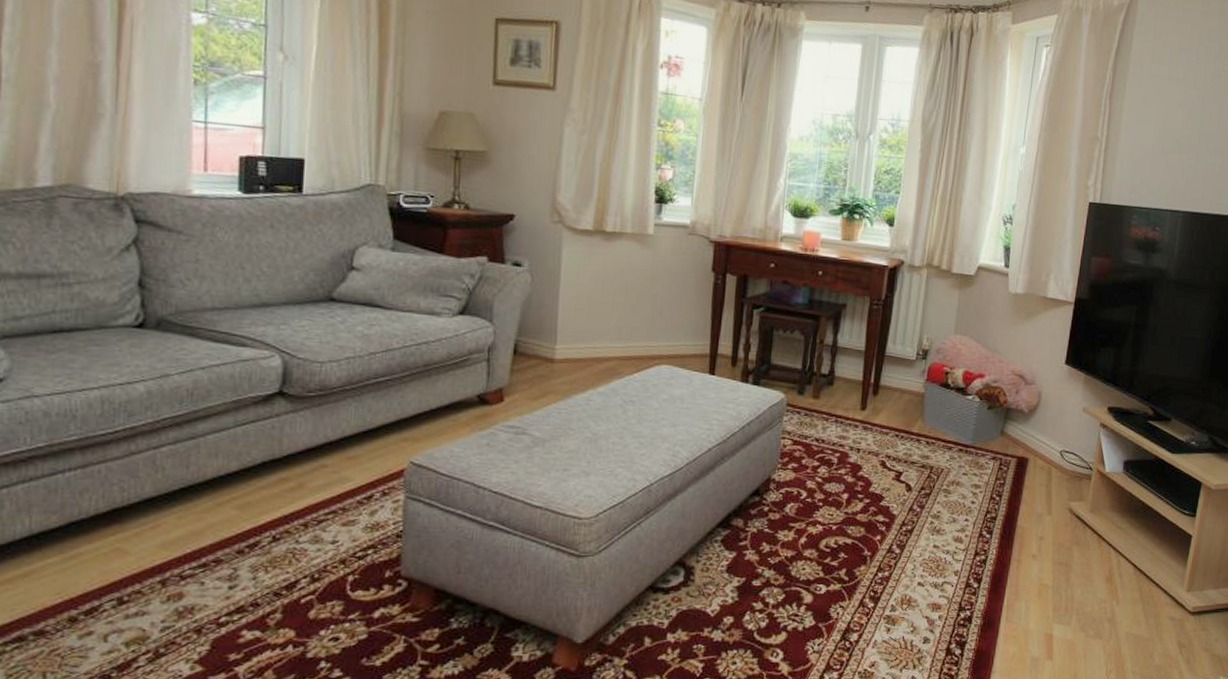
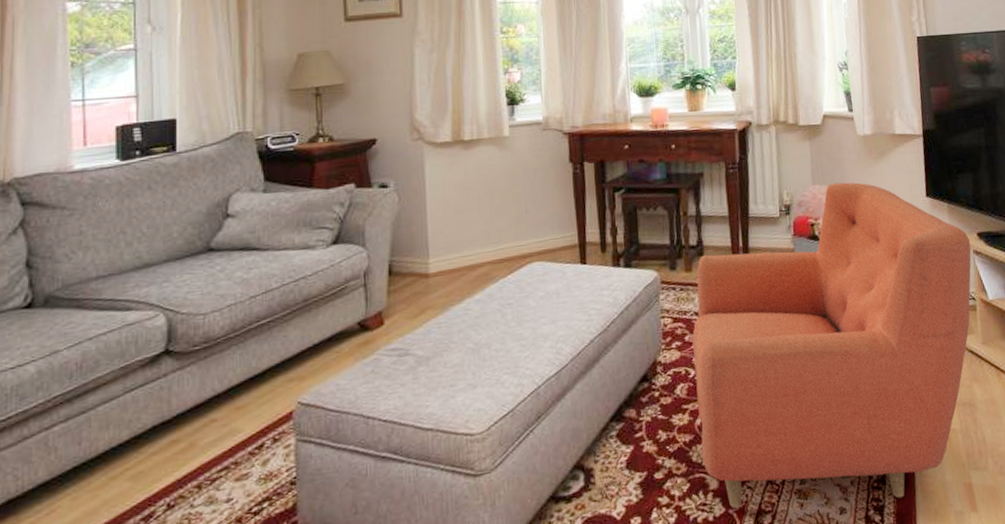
armchair: none [801,336,1099,638] -> present [692,182,971,509]

